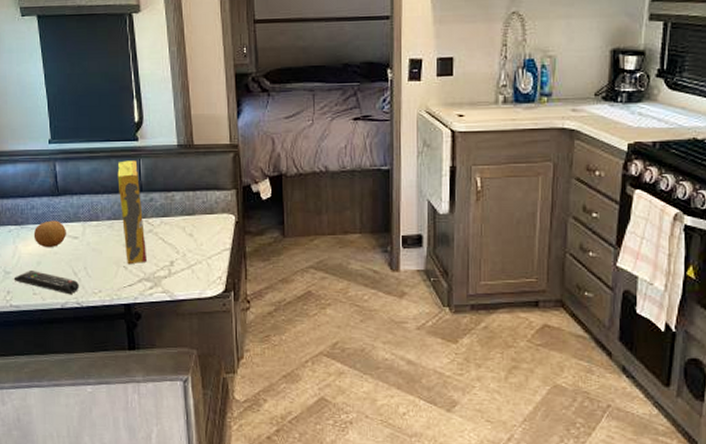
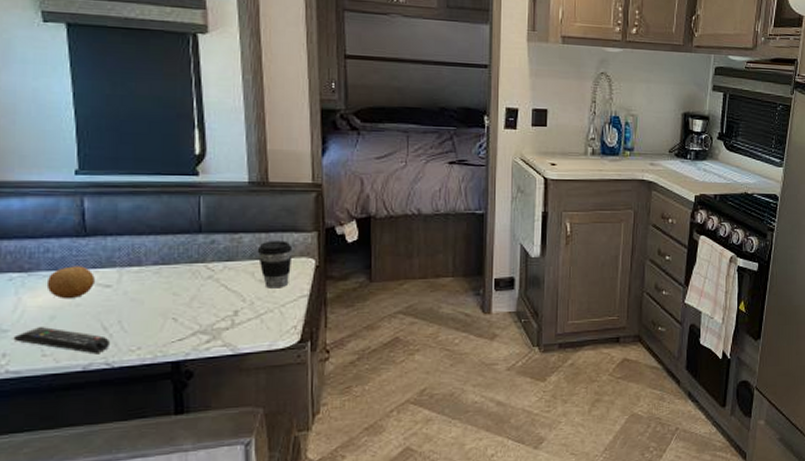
cereal box: present [117,160,147,265] -> none [169,197,204,316]
coffee cup: none [186,198,216,242] -> present [257,240,293,289]

